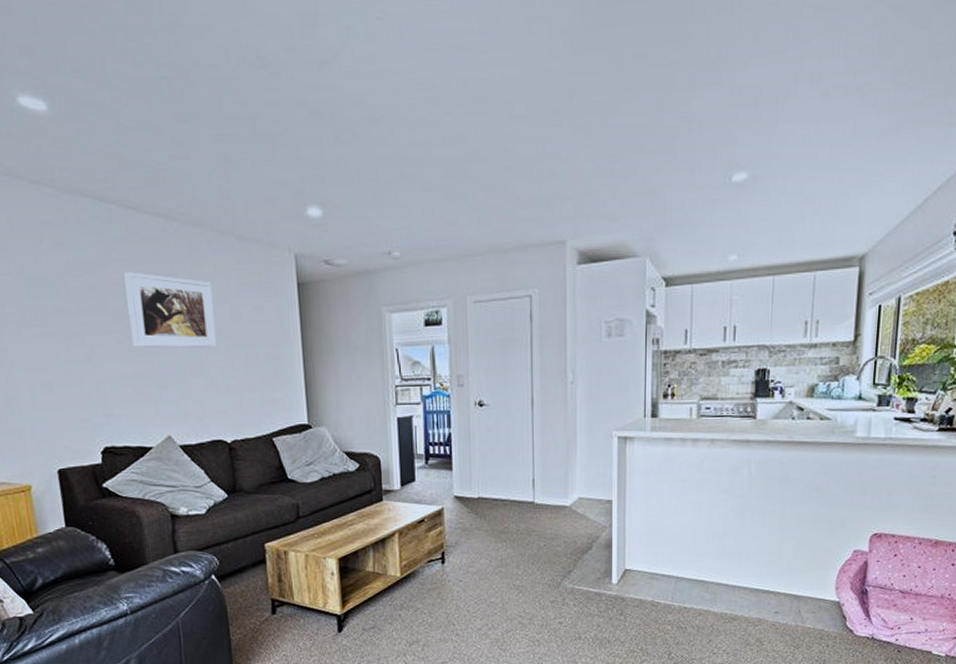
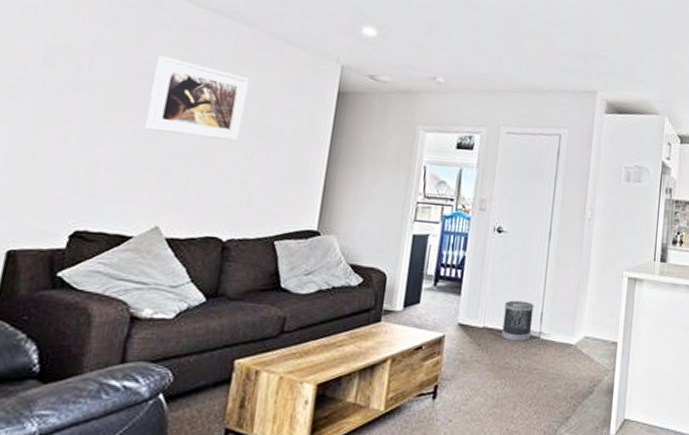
wastebasket: none [496,470,525,508] -> present [501,300,534,342]

